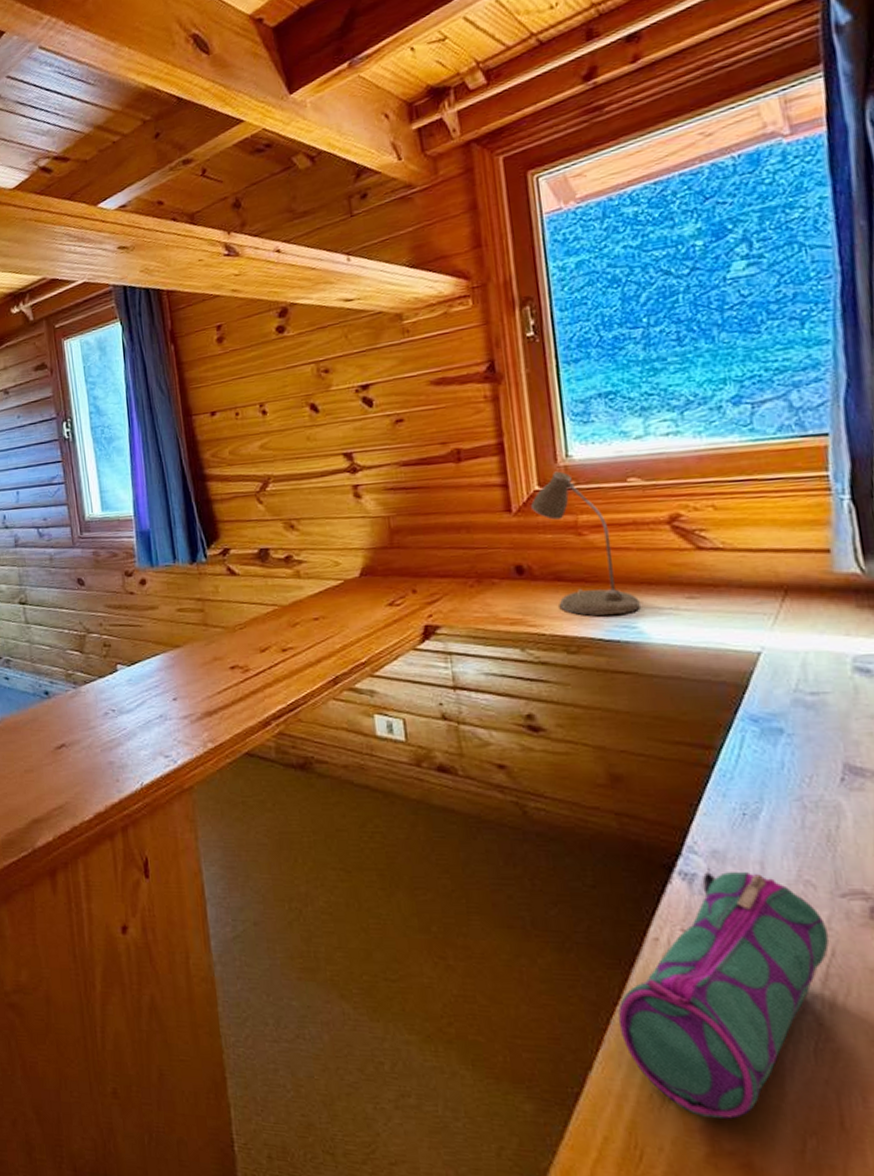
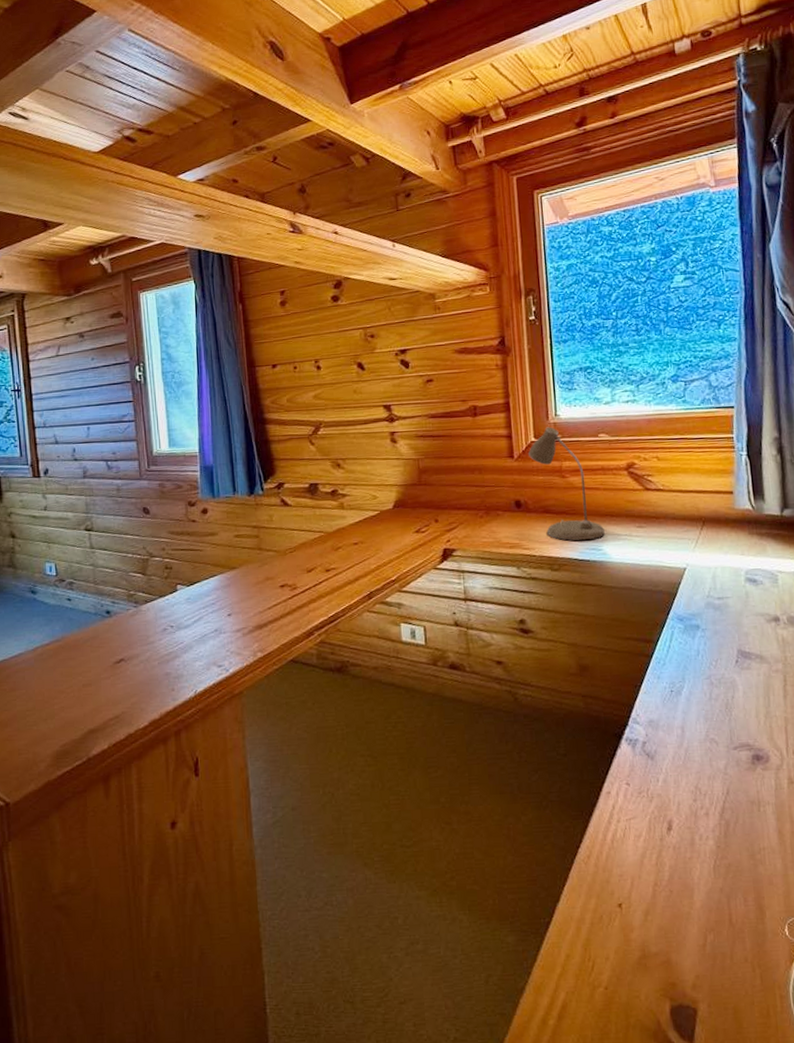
pencil case: present [618,871,830,1119] -> none [579,734,726,928]

